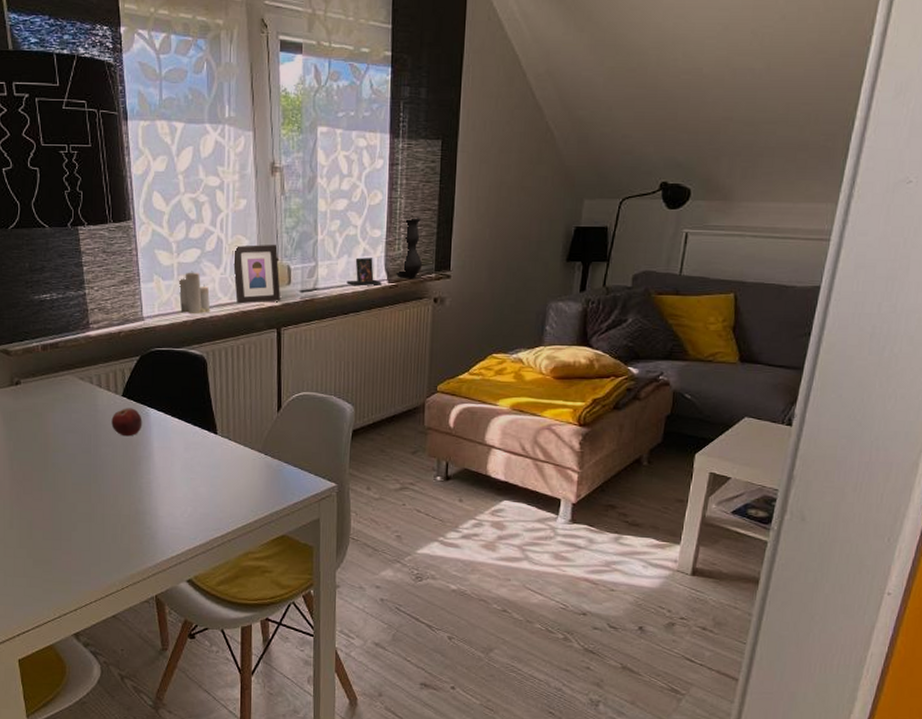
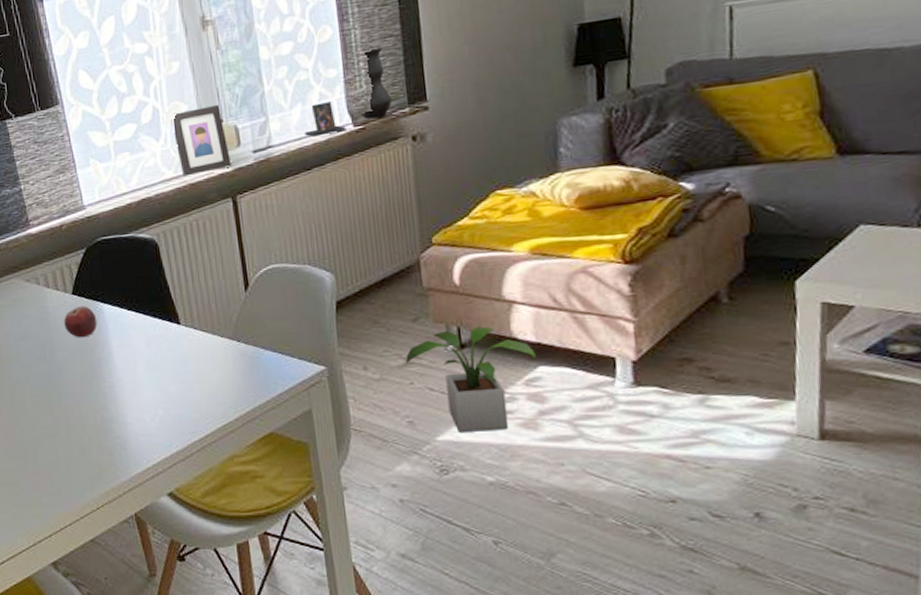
candle: present [178,270,211,315] -> none [116,148,156,196]
potted plant: none [402,463,503,549] -> present [406,326,536,432]

